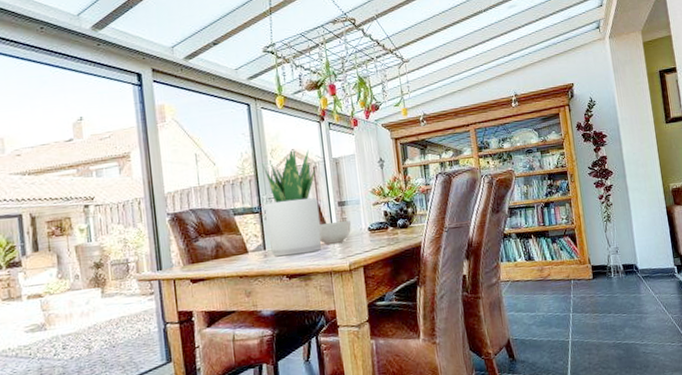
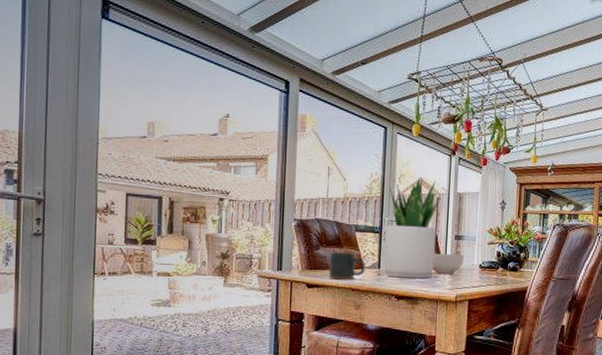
mug: none [210,237,251,270] -> present [328,251,365,280]

